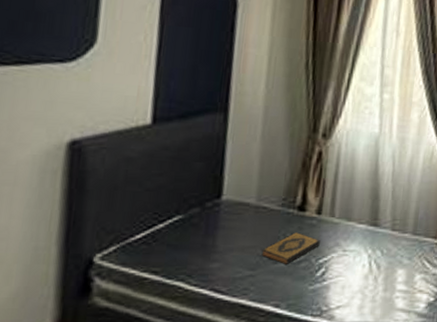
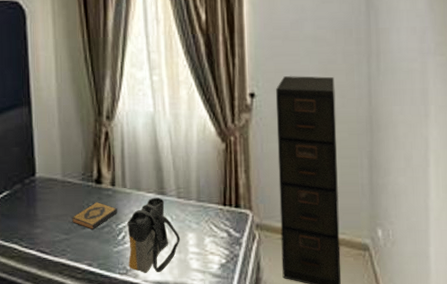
tote bag: none [324,229,389,315] -> present [127,197,181,274]

